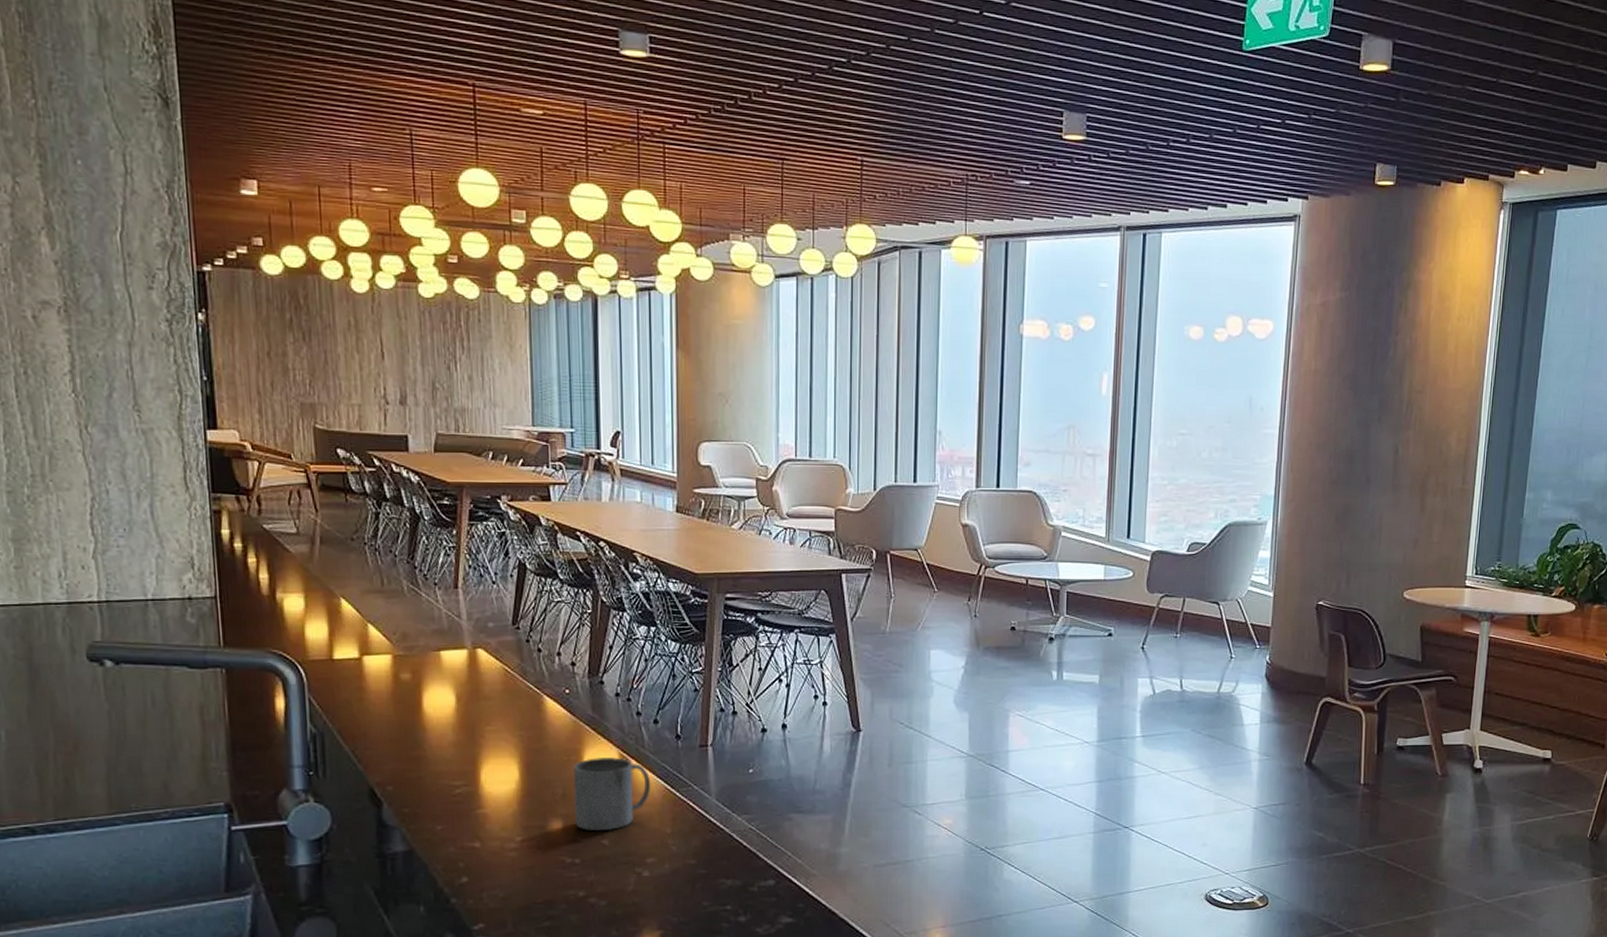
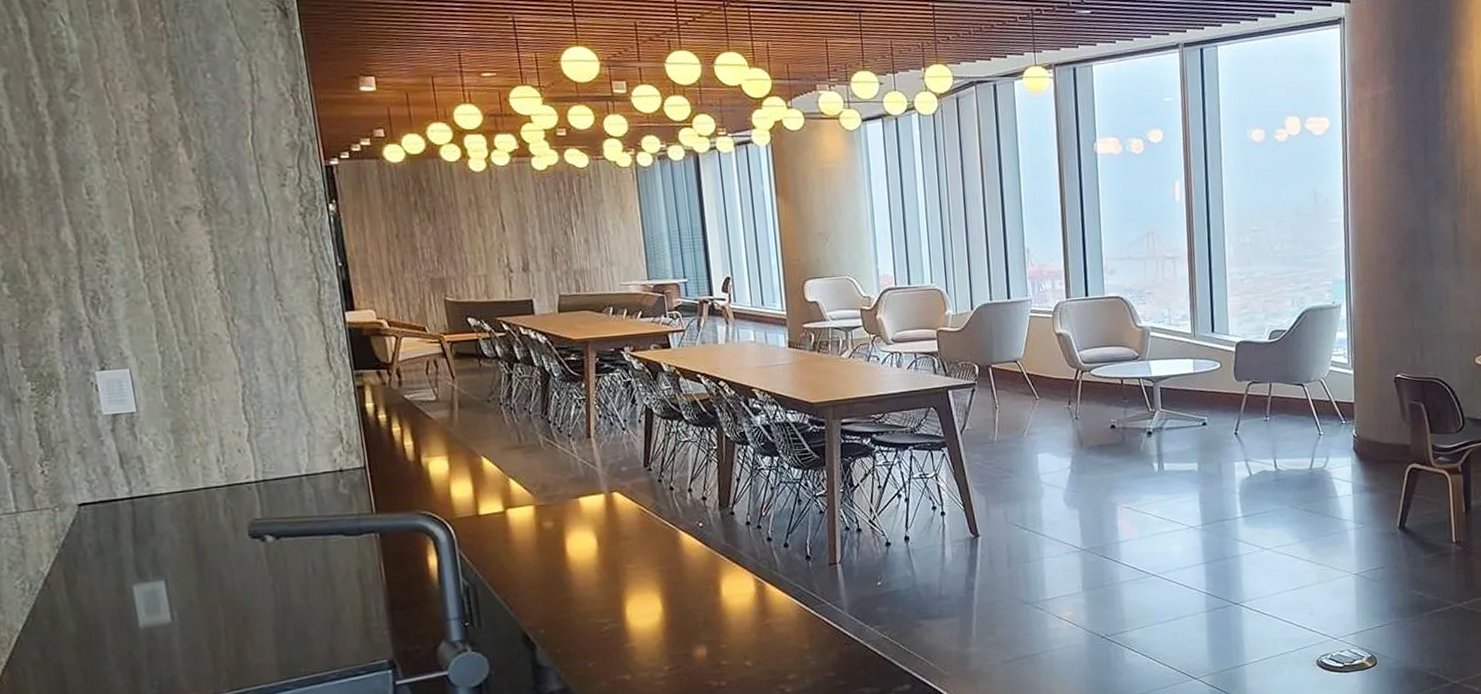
mug: present [573,757,651,830] -> none [712,582,787,654]

